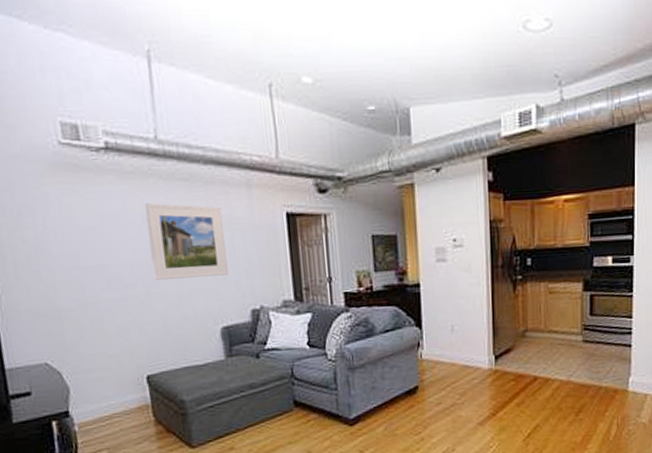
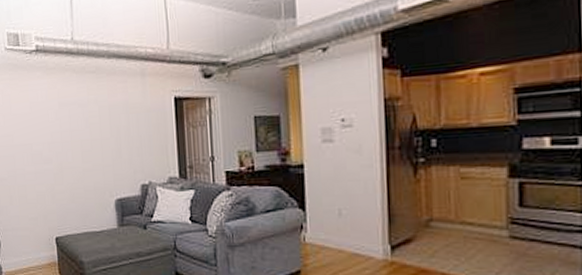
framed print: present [144,203,228,280] -> none [61,92,123,157]

